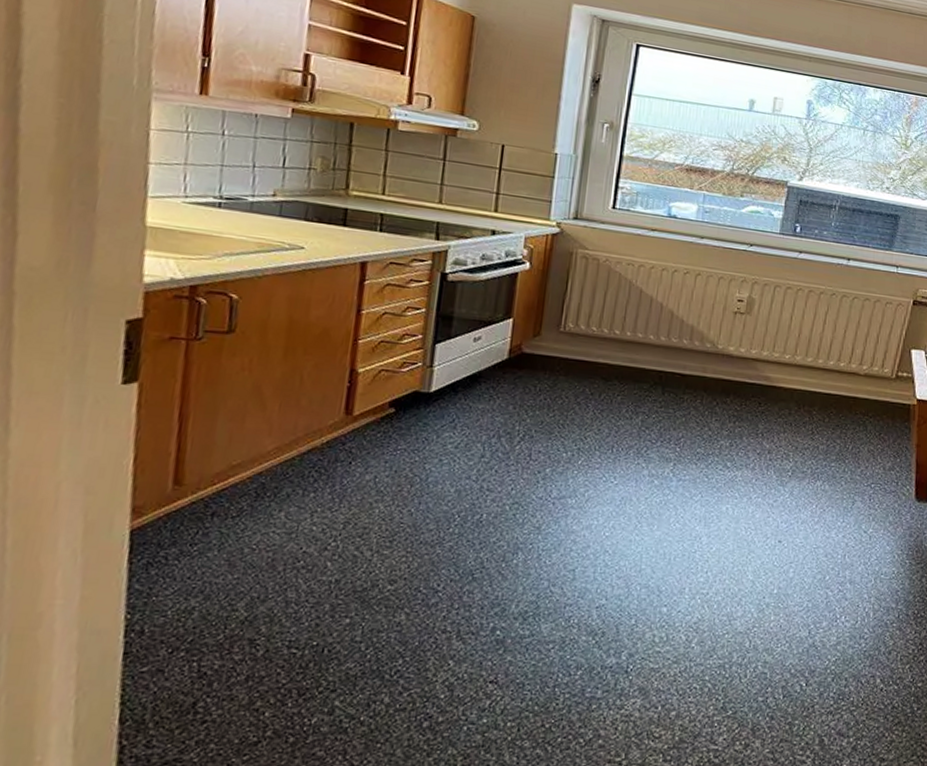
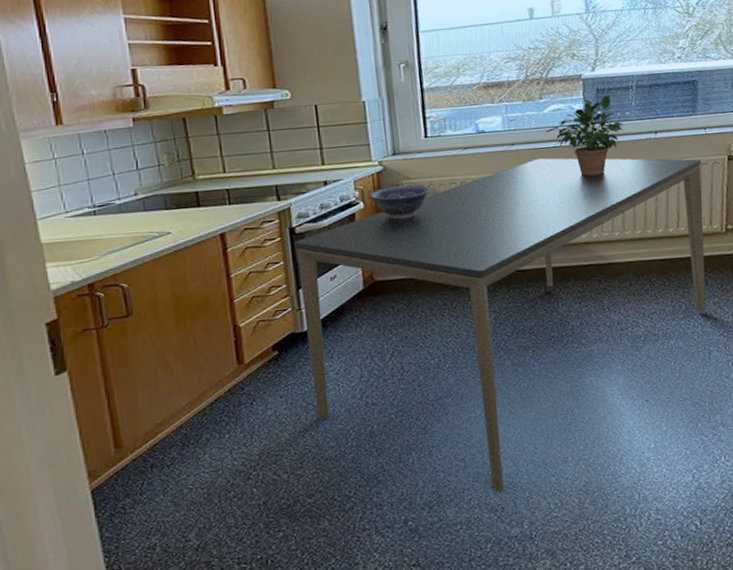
dining table: none [422,258,887,615] -> present [294,158,707,493]
decorative bowl: none [536,252,606,291] -> present [368,185,431,219]
potted plant: none [738,208,820,290] -> present [544,95,625,176]

